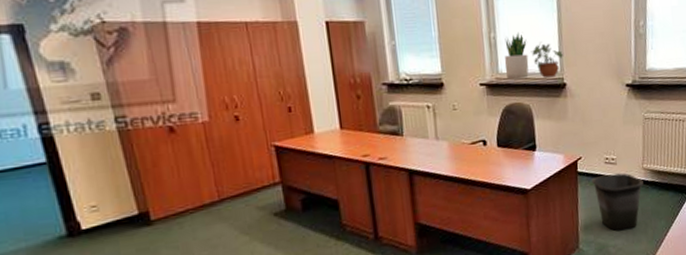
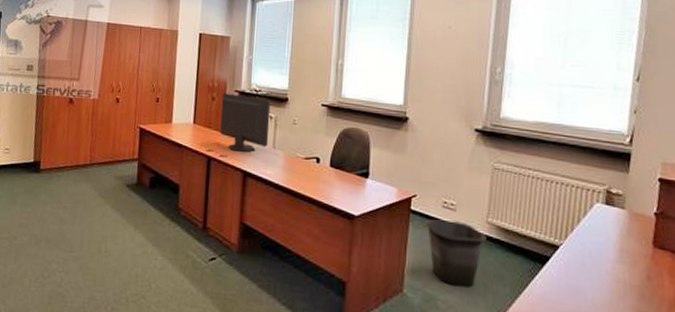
monitor: none [367,87,430,151] -> present [220,93,271,152]
planter: present [504,32,529,80] -> none [348,62,373,106]
potted plant: present [530,42,564,79] -> none [375,74,410,110]

